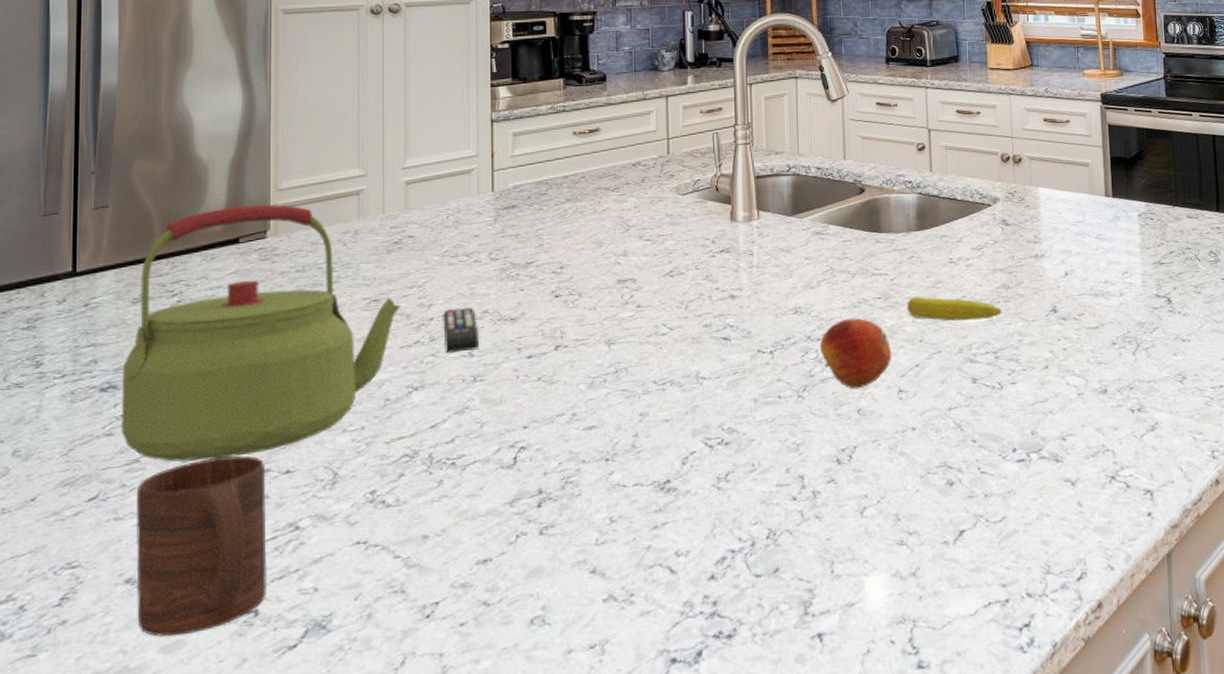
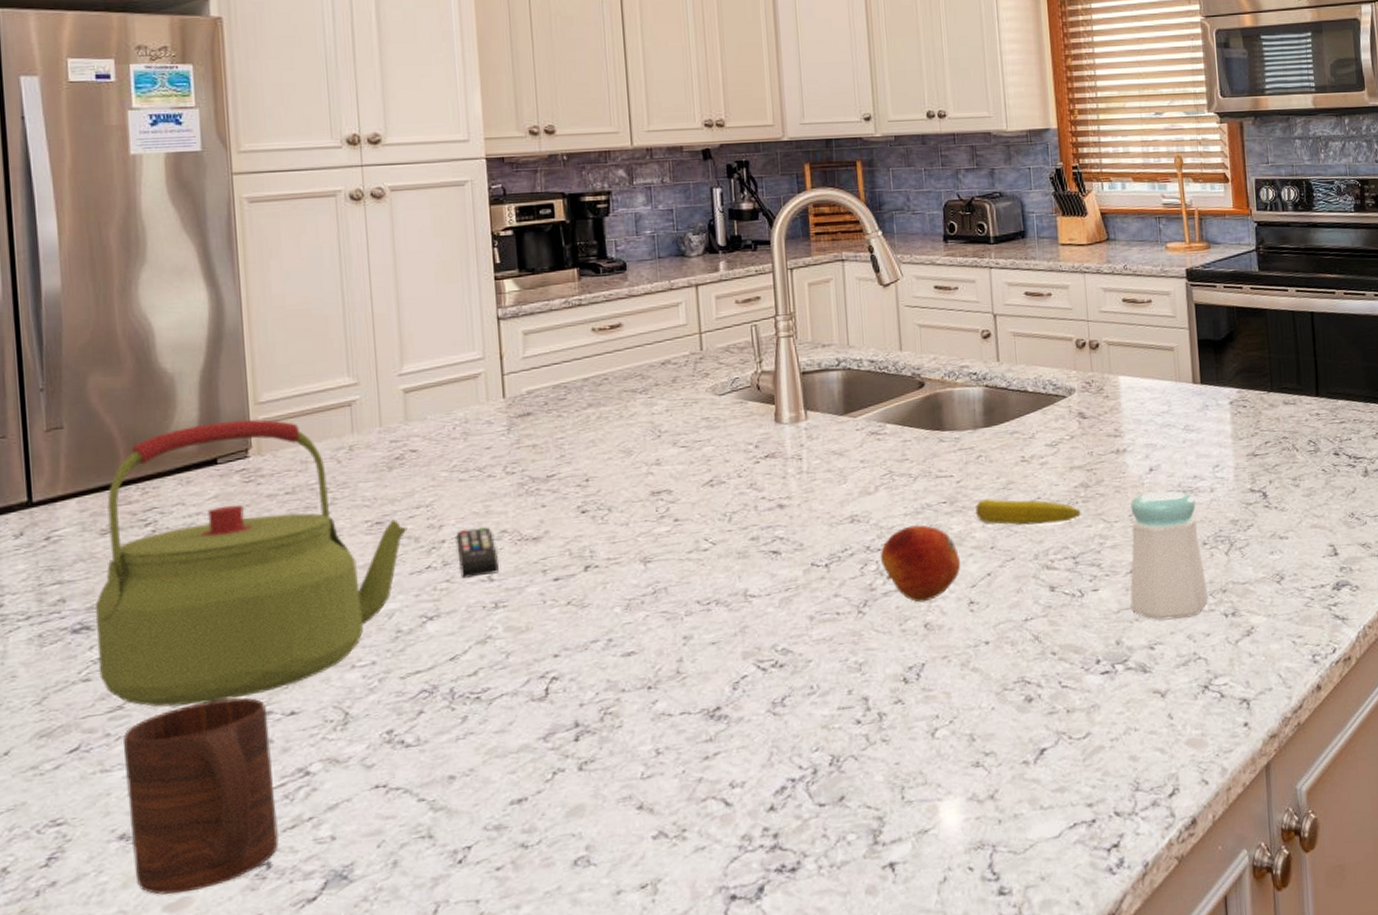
salt shaker: none [1045,293,1116,414] -> present [1130,490,1208,621]

